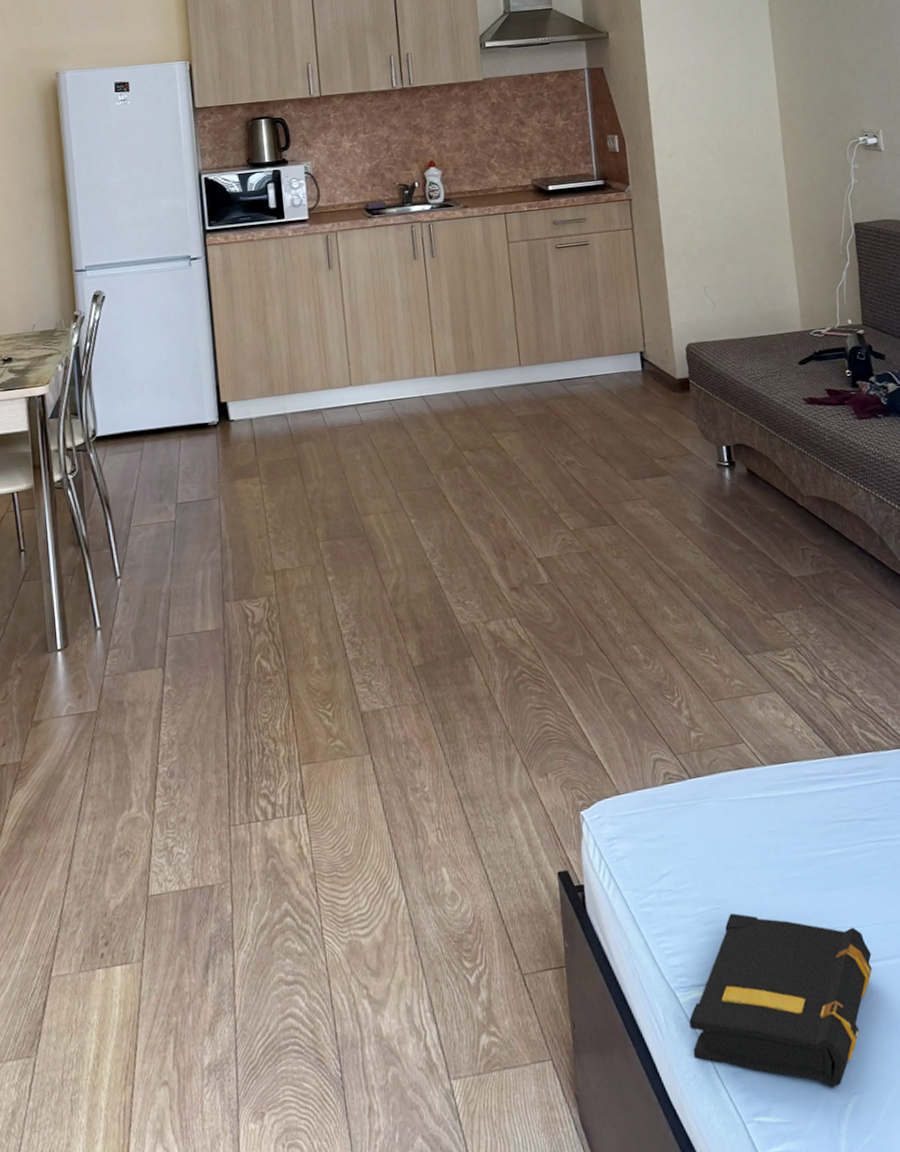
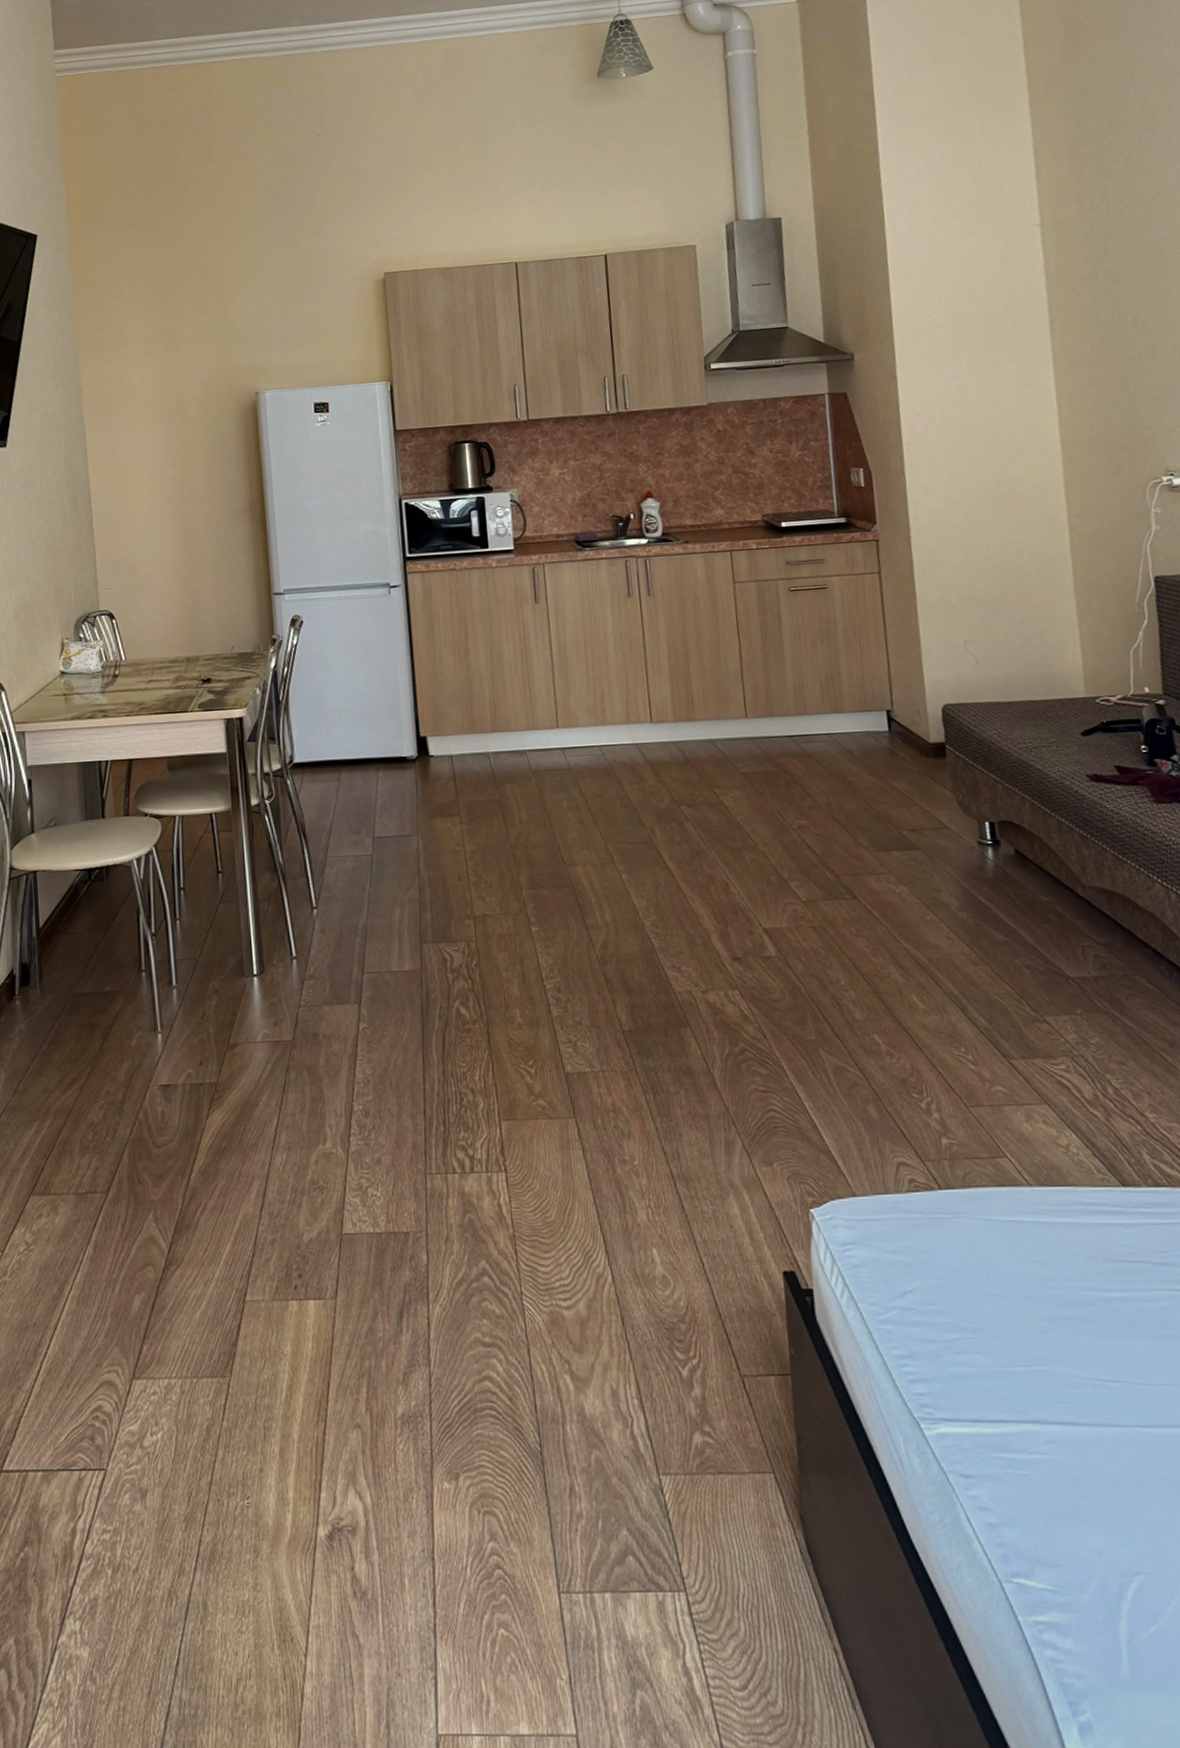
book: present [689,912,872,1088] -> none [935,1345,1164,1562]

